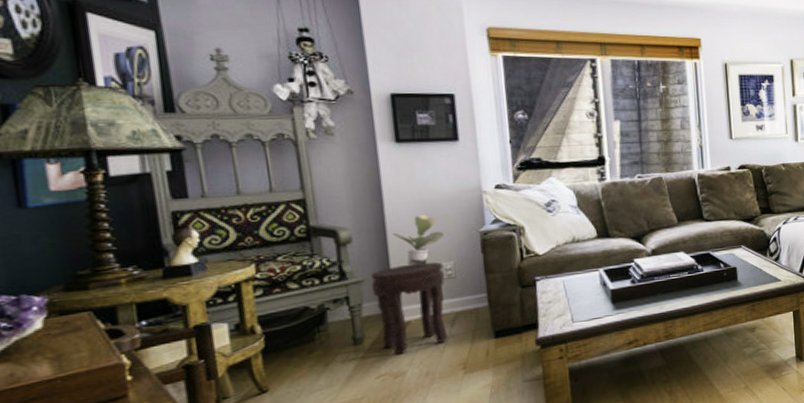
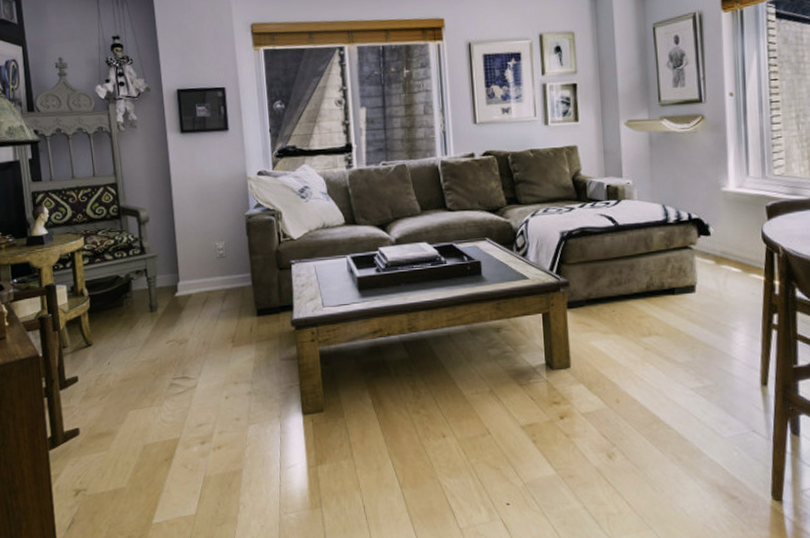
side table: present [371,261,448,354] -> none [163,241,220,323]
potted plant: present [392,215,445,265] -> none [178,199,218,244]

